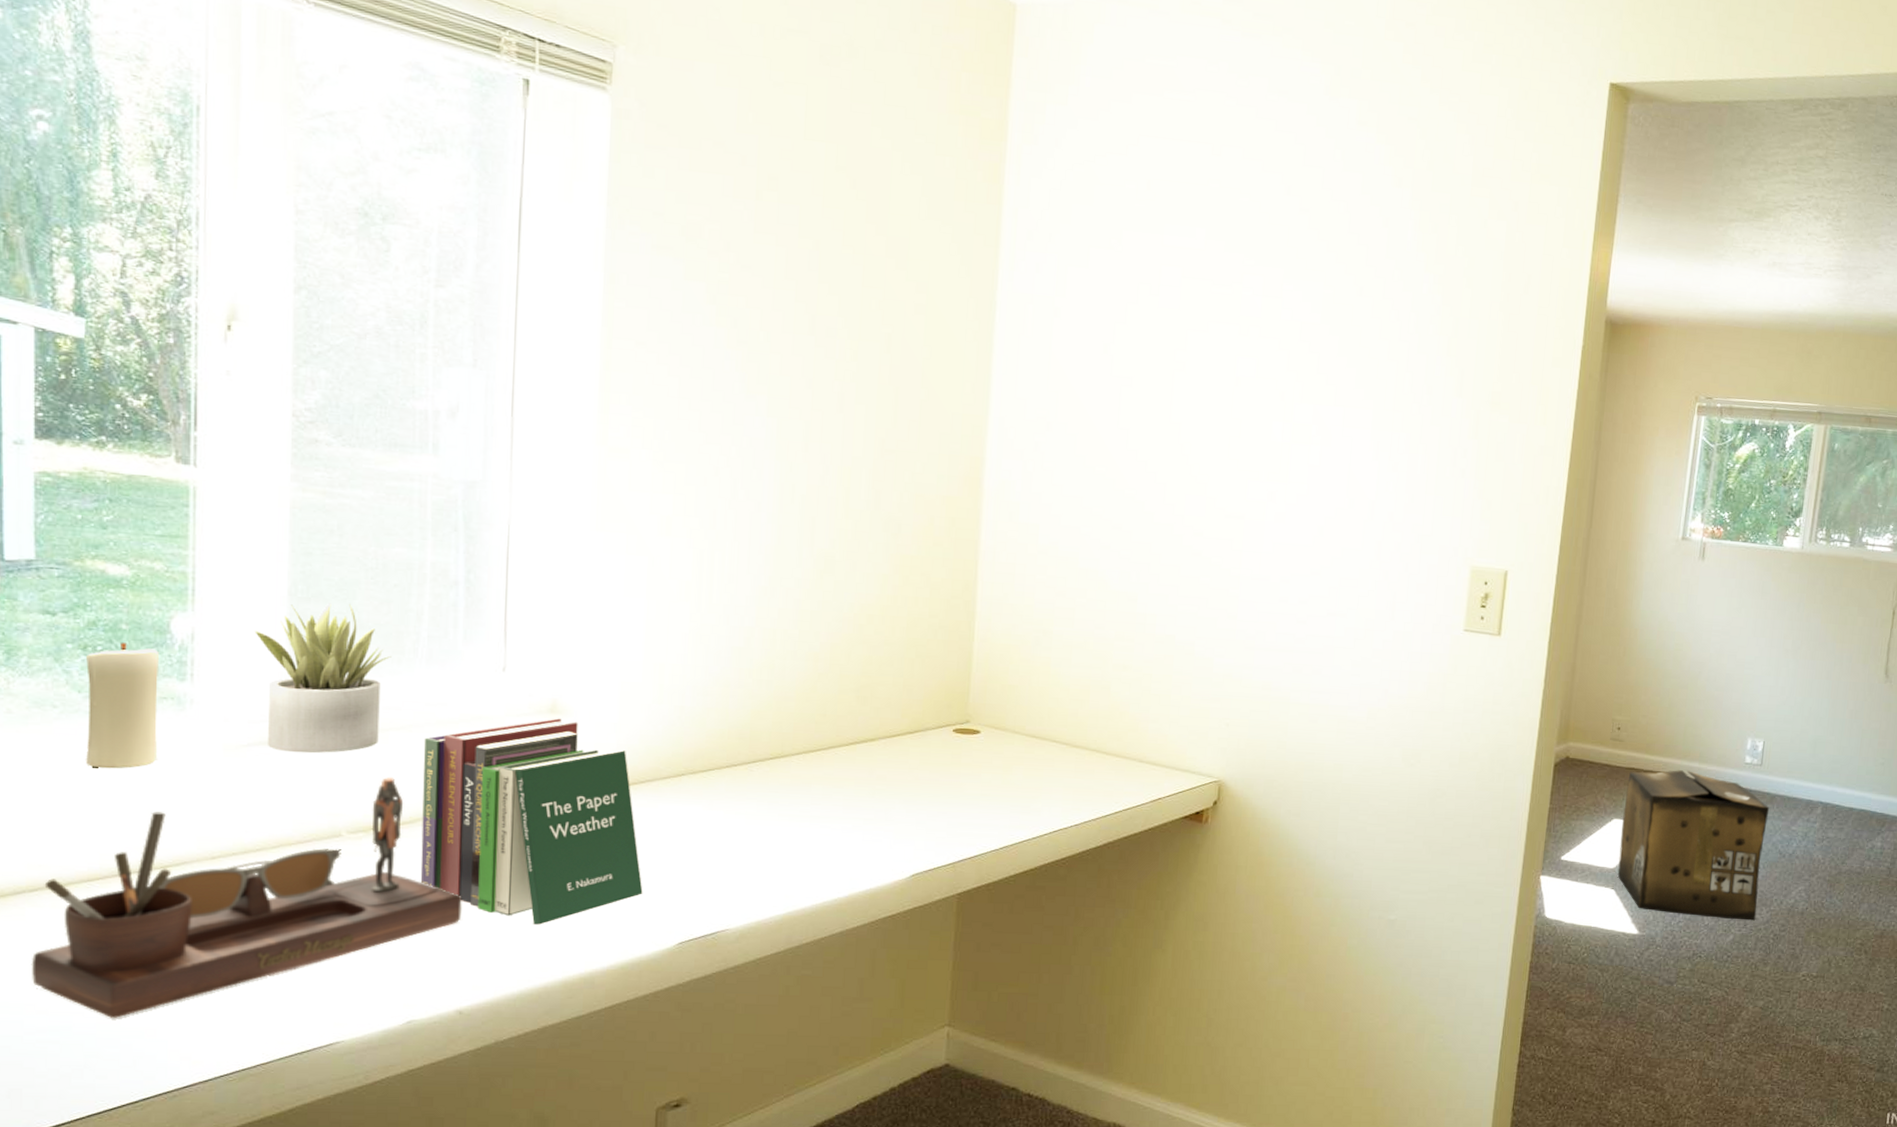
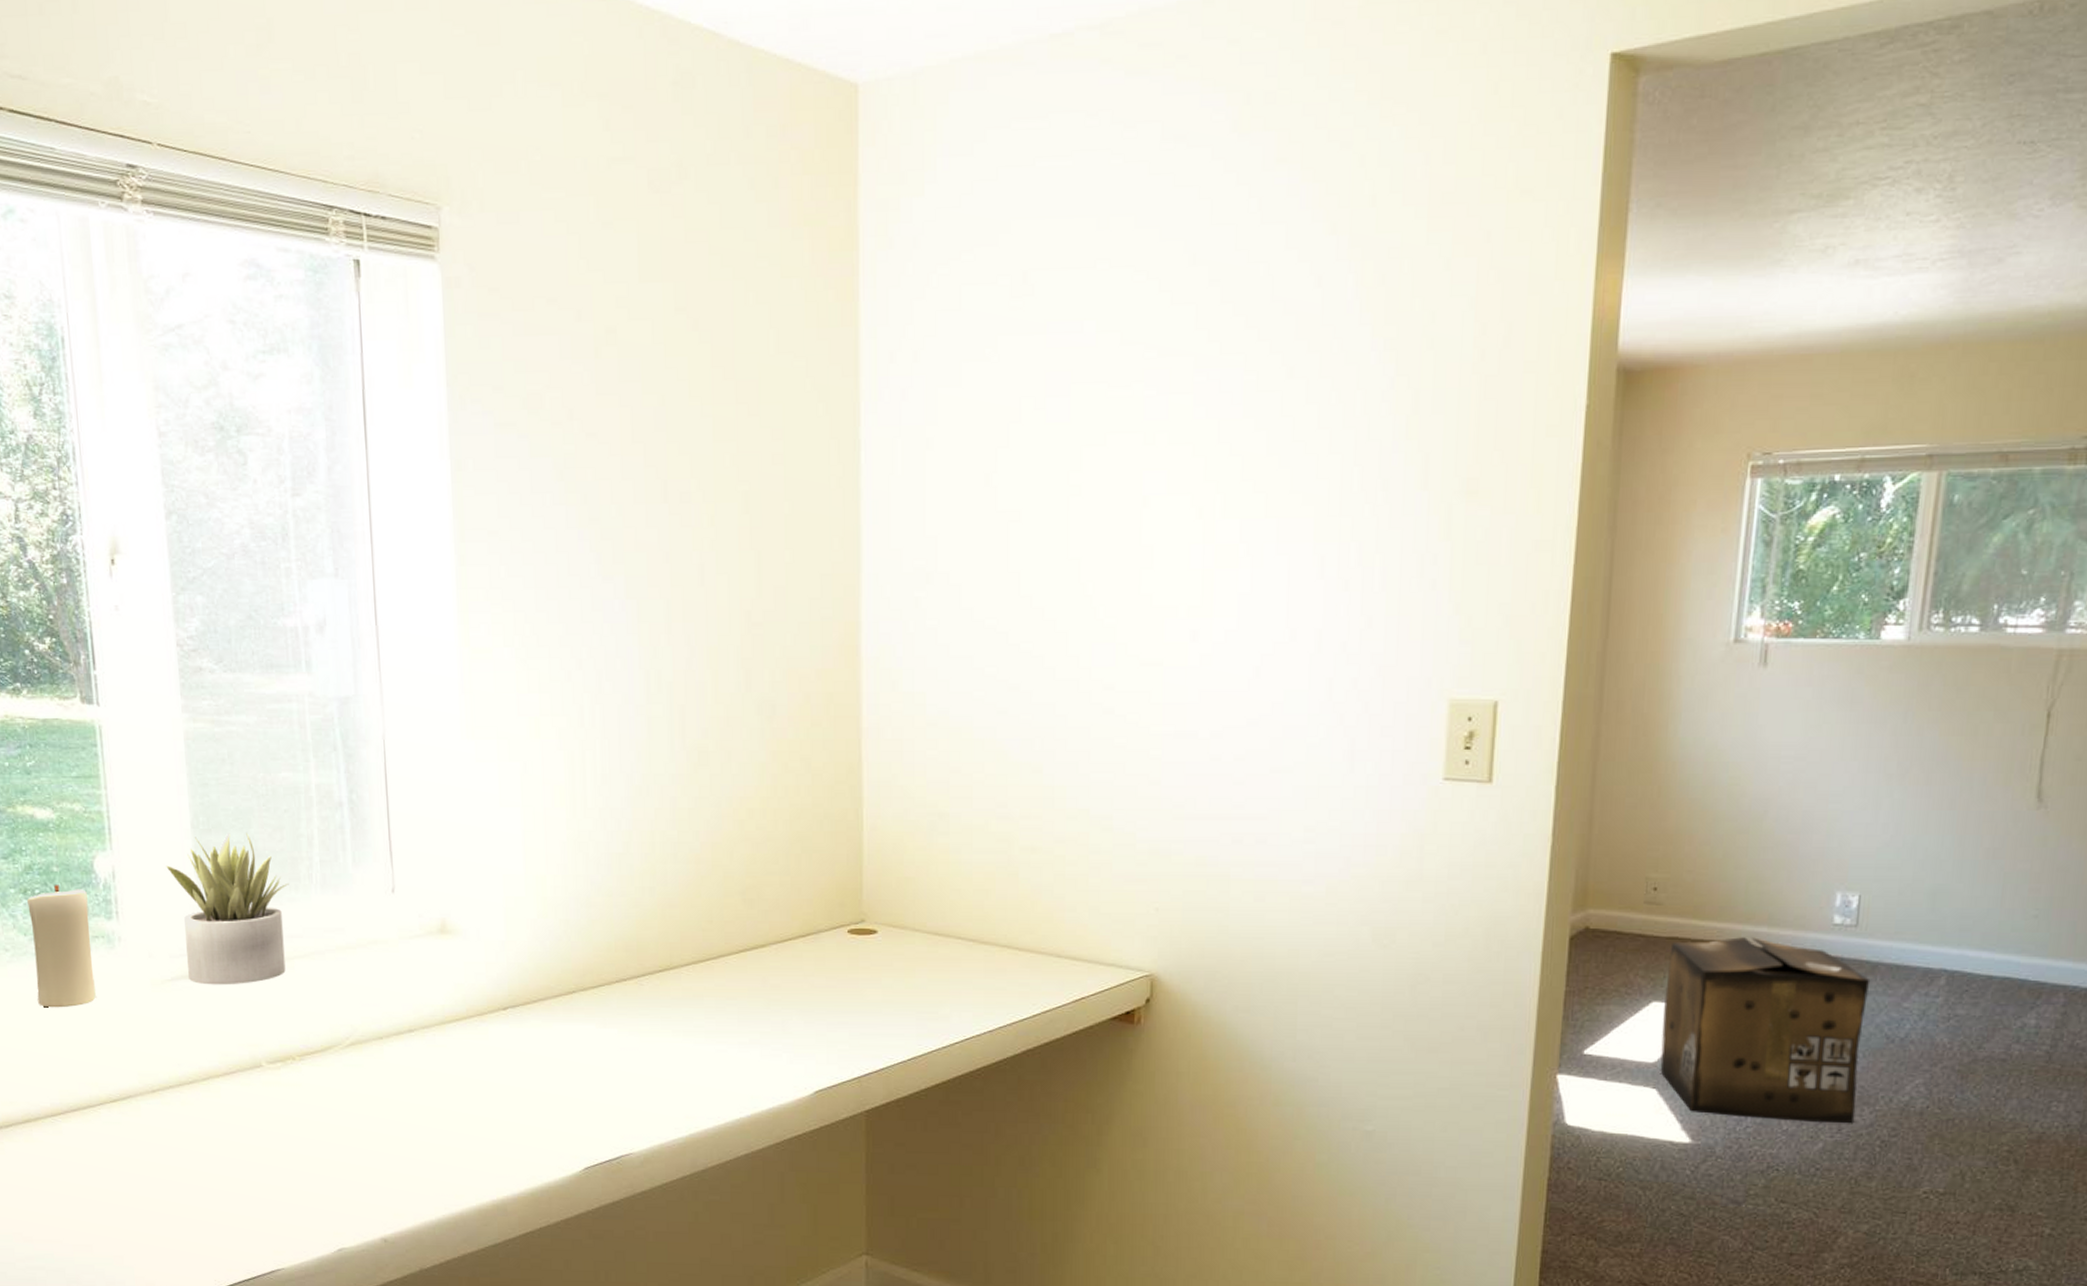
desk organizer: present [31,776,462,1018] -> none [14,1005,377,1246]
books: present [420,718,643,925] -> none [326,938,546,1152]

